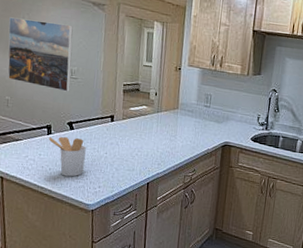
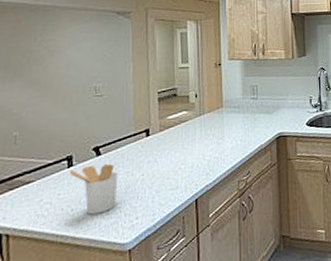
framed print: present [8,17,73,92] -> none [16,39,96,113]

